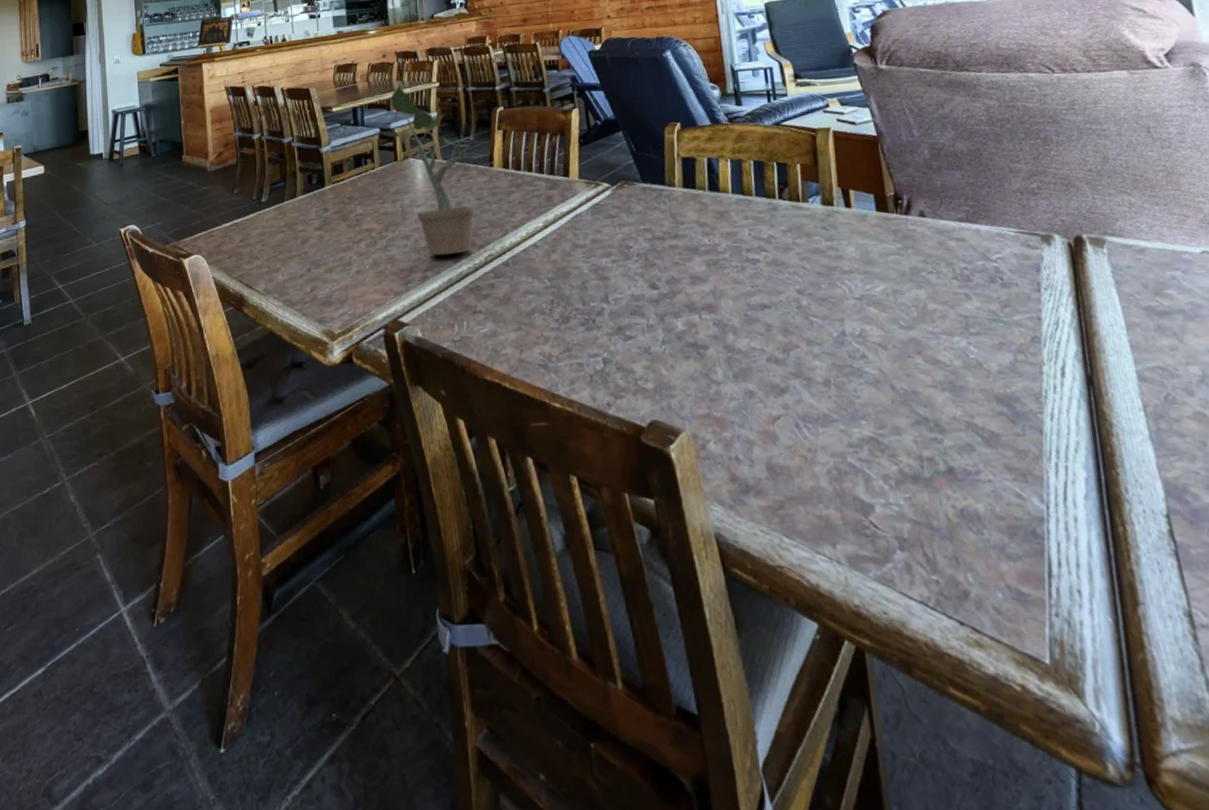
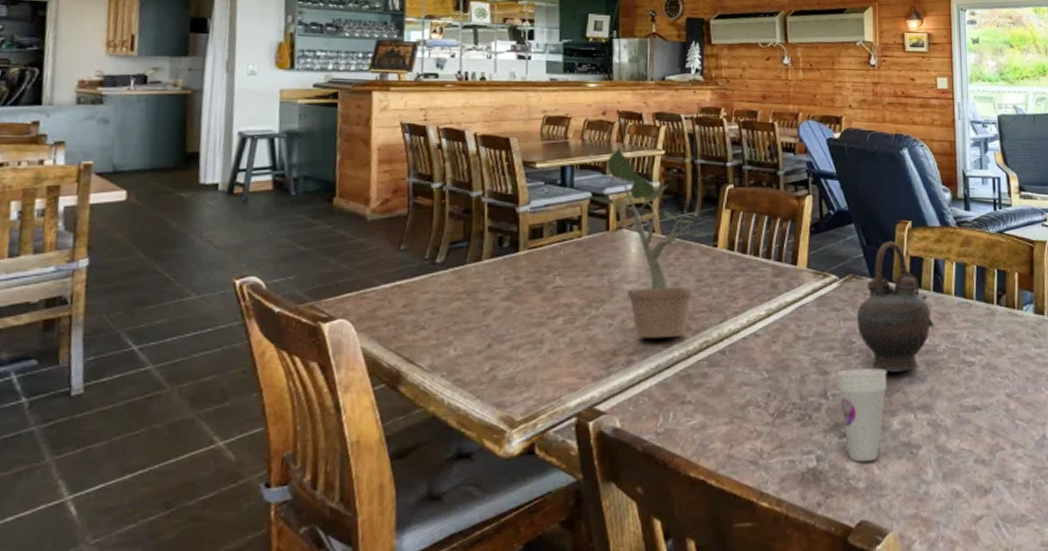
cup: none [617,271,668,364] -> present [837,368,887,462]
teapot: none [631,144,713,275] -> present [856,241,935,373]

